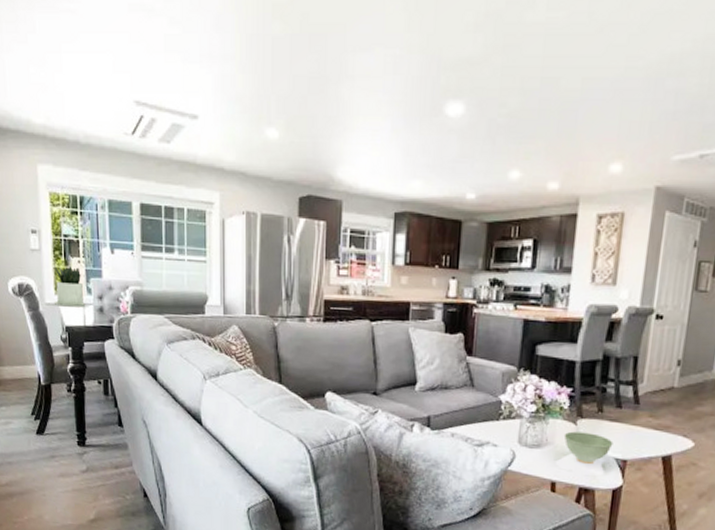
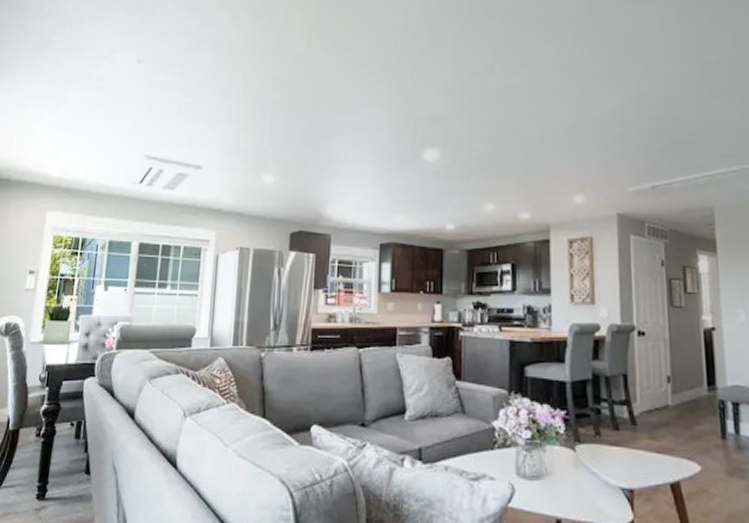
bowl: present [563,431,613,465] -> none [563,458,617,497]

